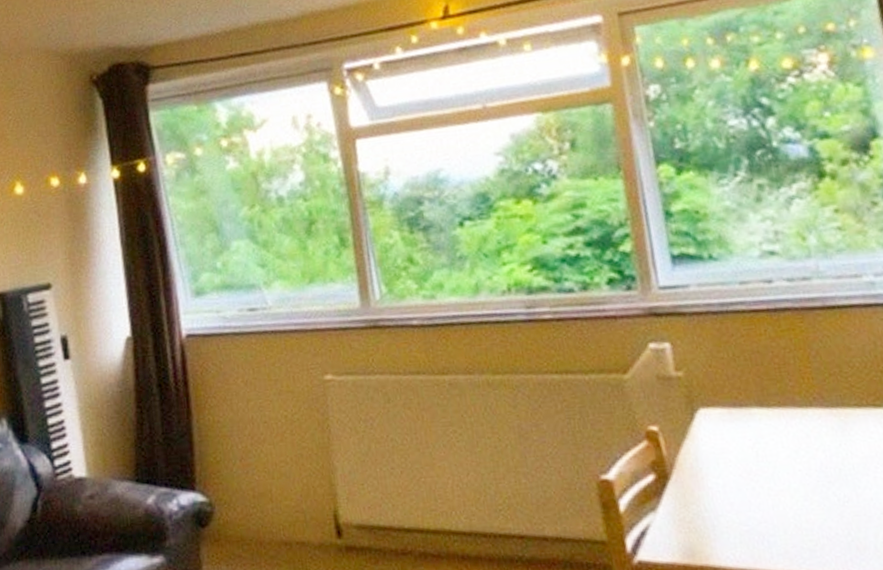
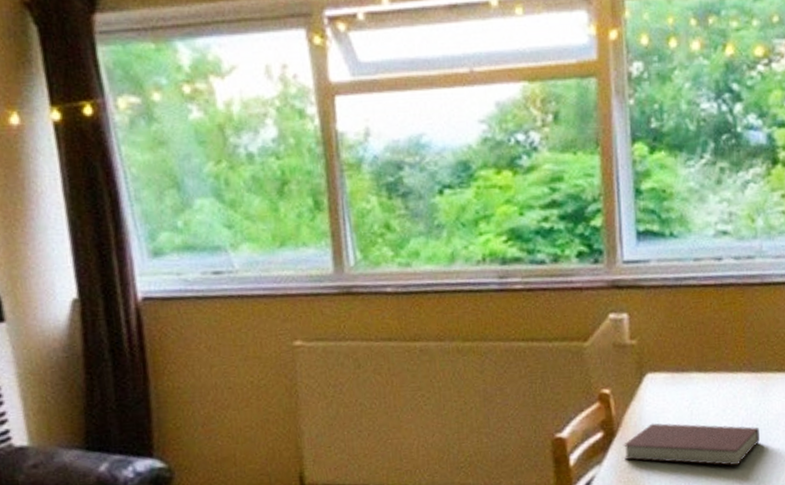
notebook: none [678,464,846,518] -> present [622,422,760,466]

